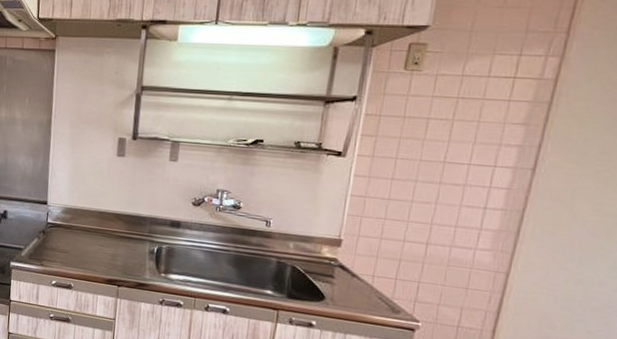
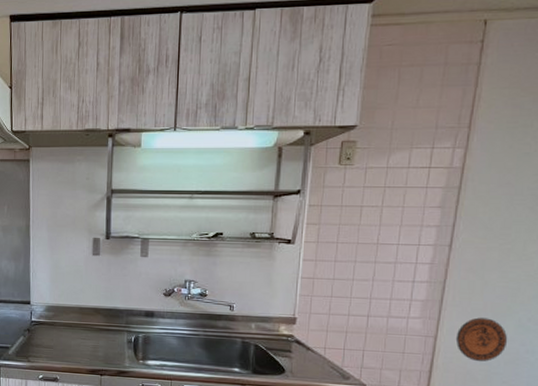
decorative plate: none [532,254,598,307] -> present [455,317,508,362]

